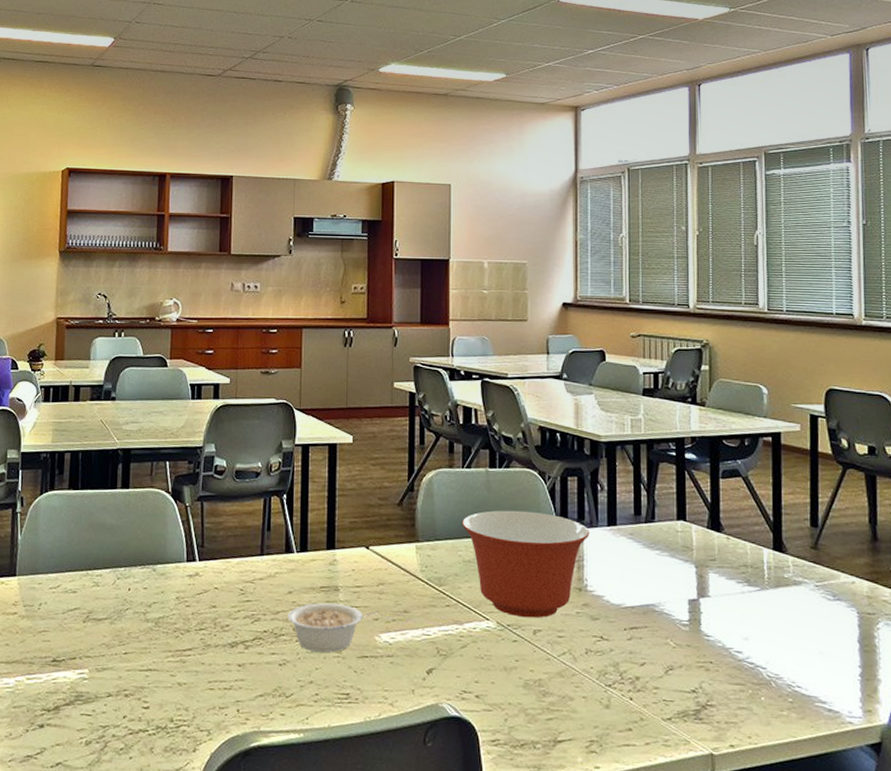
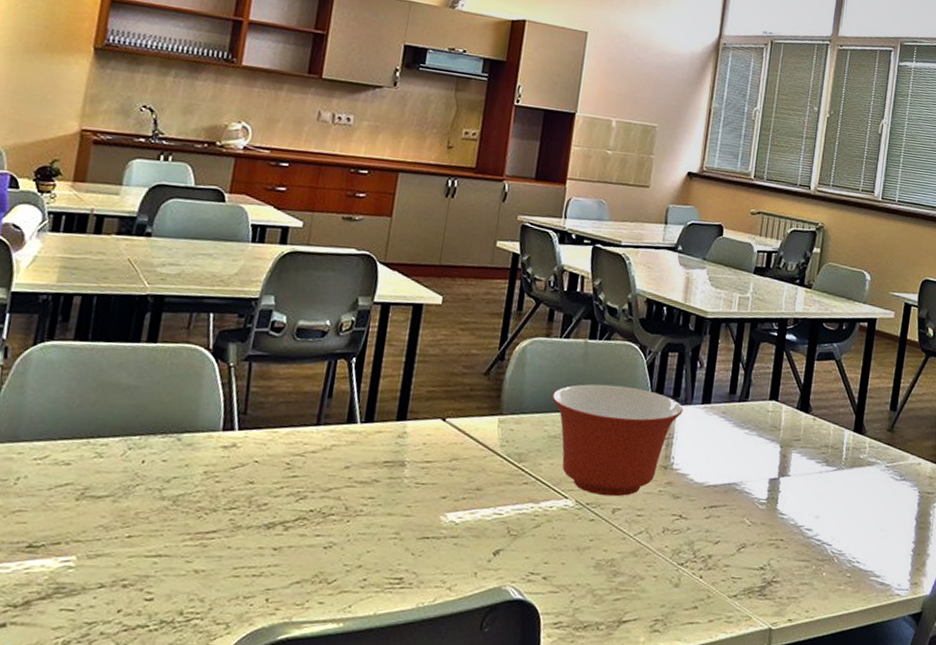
legume: present [288,603,378,653] -> none [340,479,447,534]

